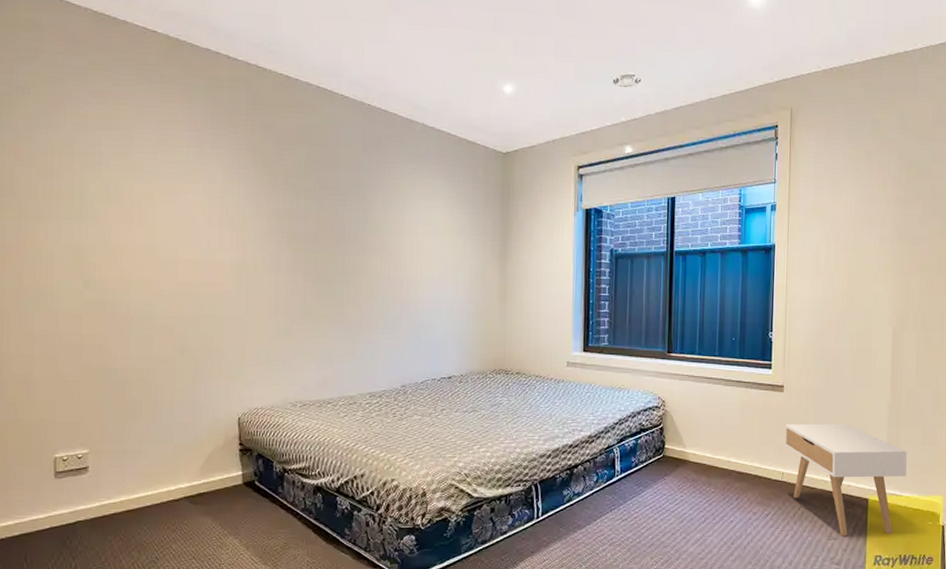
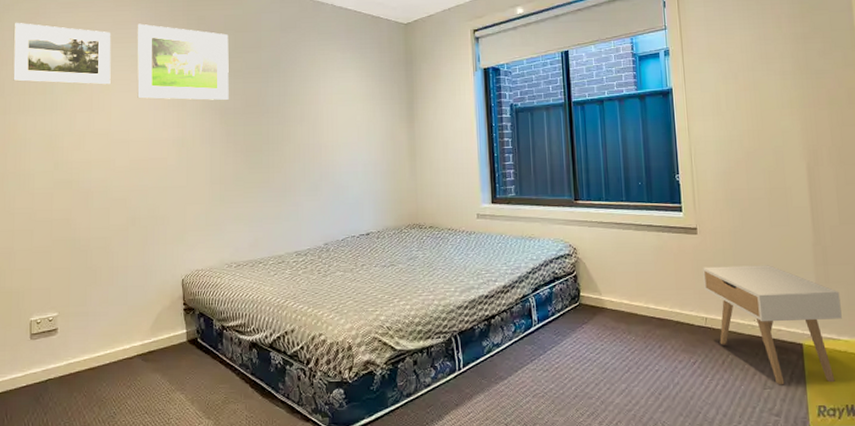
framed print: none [30,109,156,194] -> present [13,22,111,85]
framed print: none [188,125,301,223] -> present [137,23,229,101]

